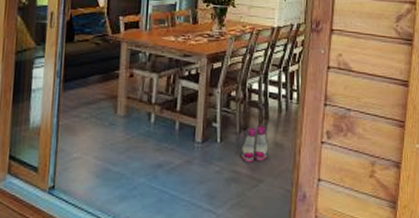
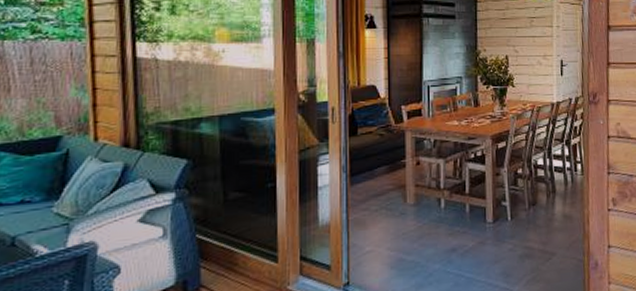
boots: present [240,126,269,163] -> none [531,200,559,238]

